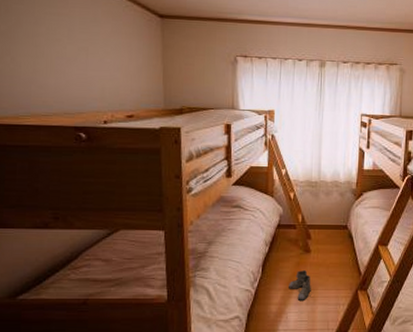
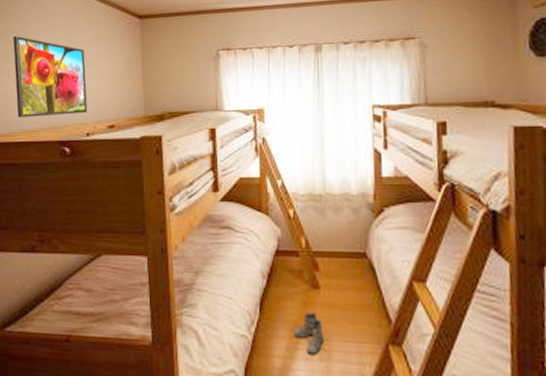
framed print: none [18,17,105,102] -> present [13,35,88,118]

